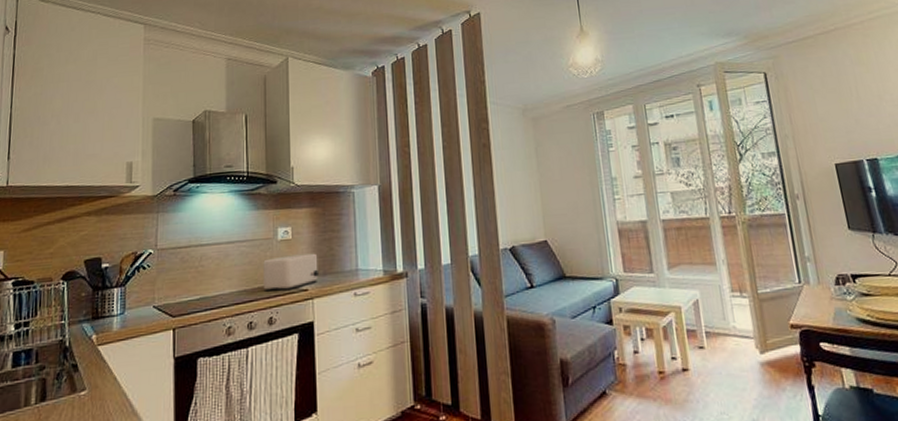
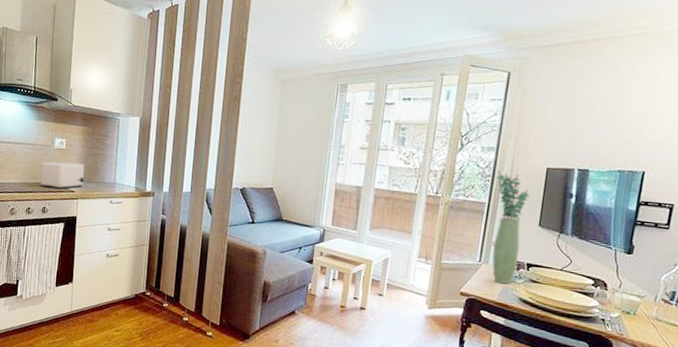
vase: none [786,175,842,306] -> present [492,170,529,285]

